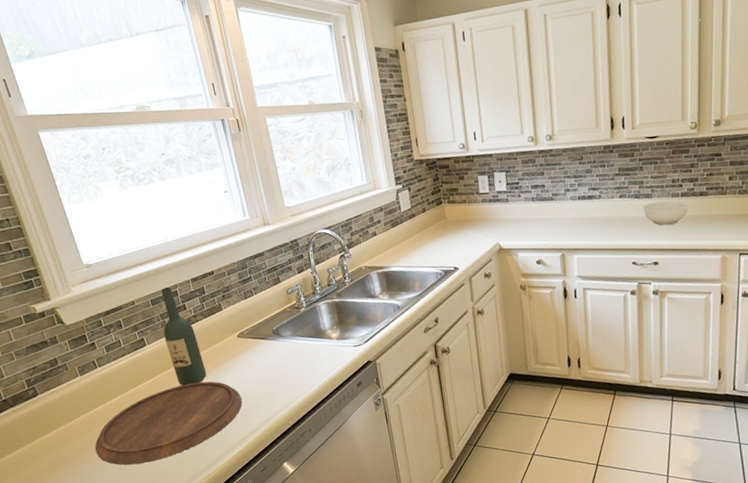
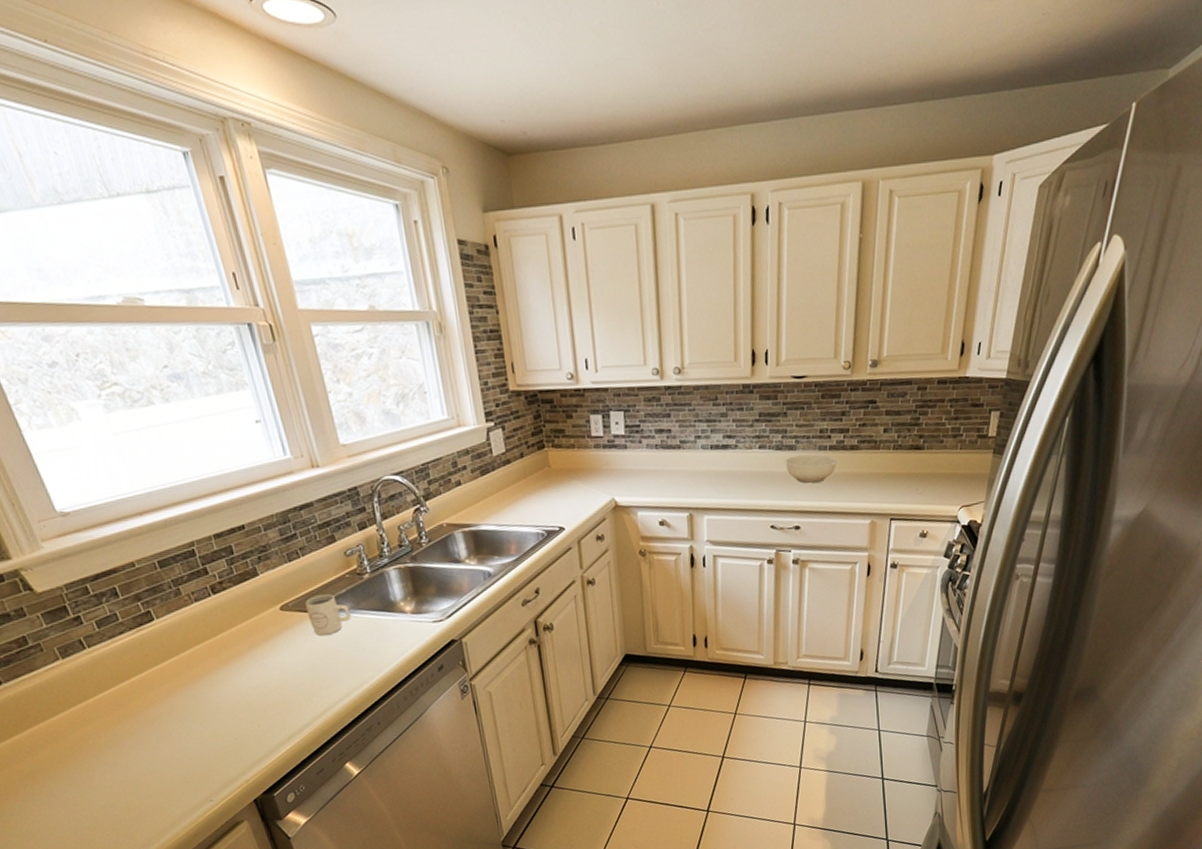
cutting board: present [95,381,242,465] -> none [88,665,289,771]
wine bottle: present [161,287,207,386] -> none [172,545,241,671]
mug: none [256,324,291,358] -> present [305,594,351,636]

